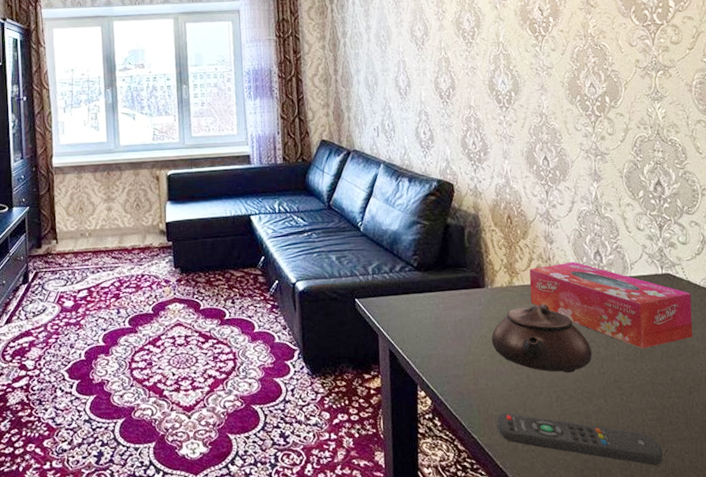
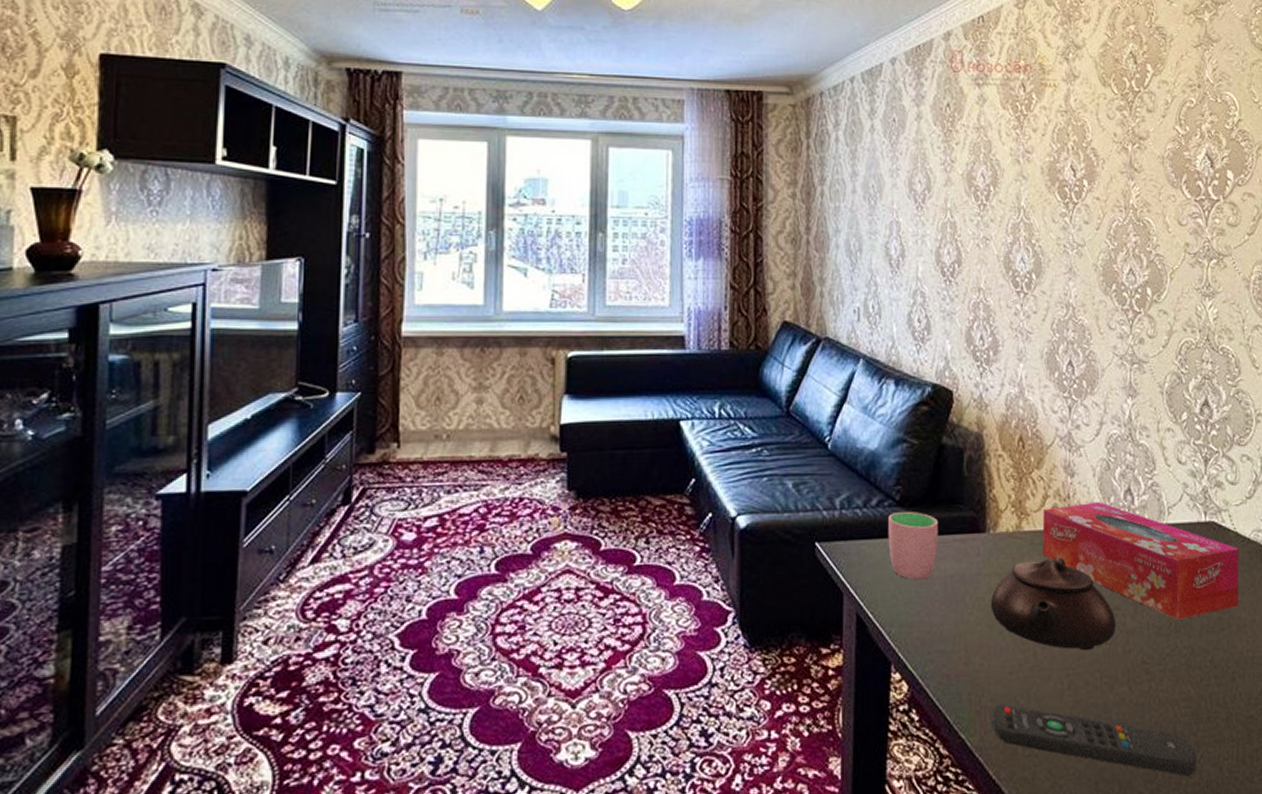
cup: none [409,274,449,324] -> present [887,511,938,580]

